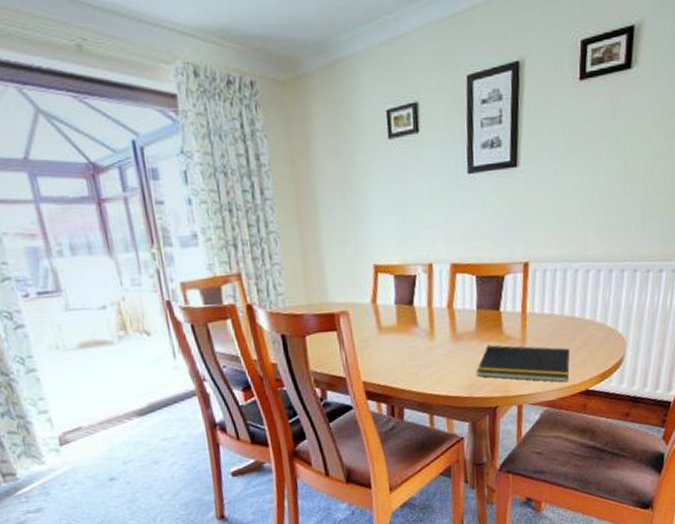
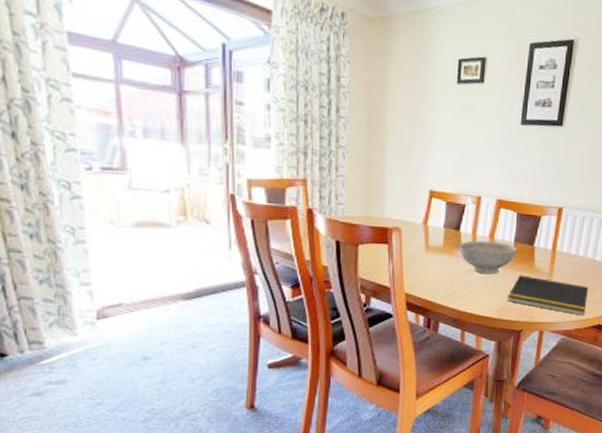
decorative bowl: none [414,311,481,350] -> present [458,240,517,275]

